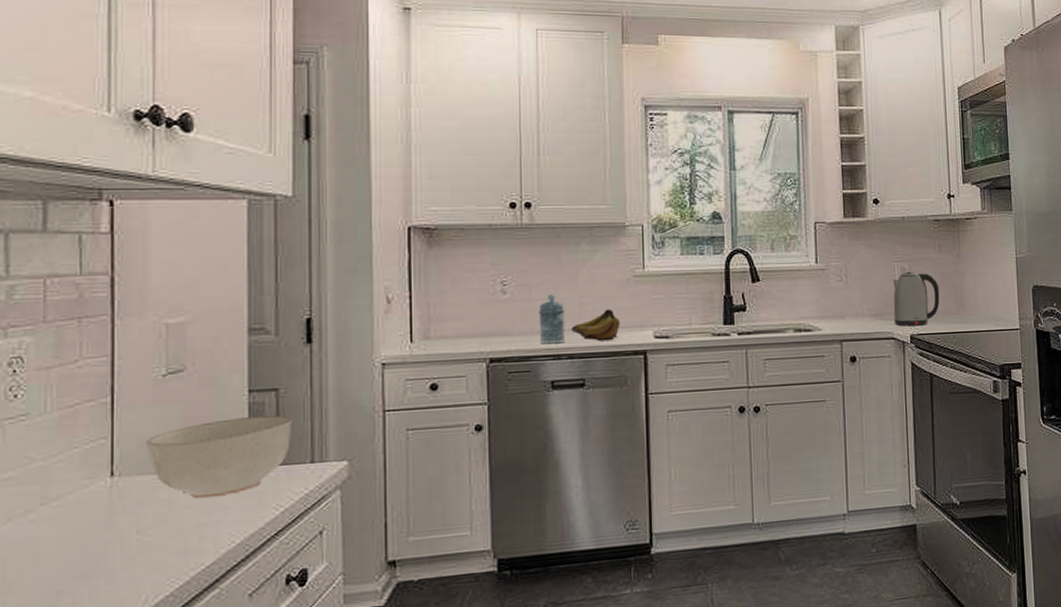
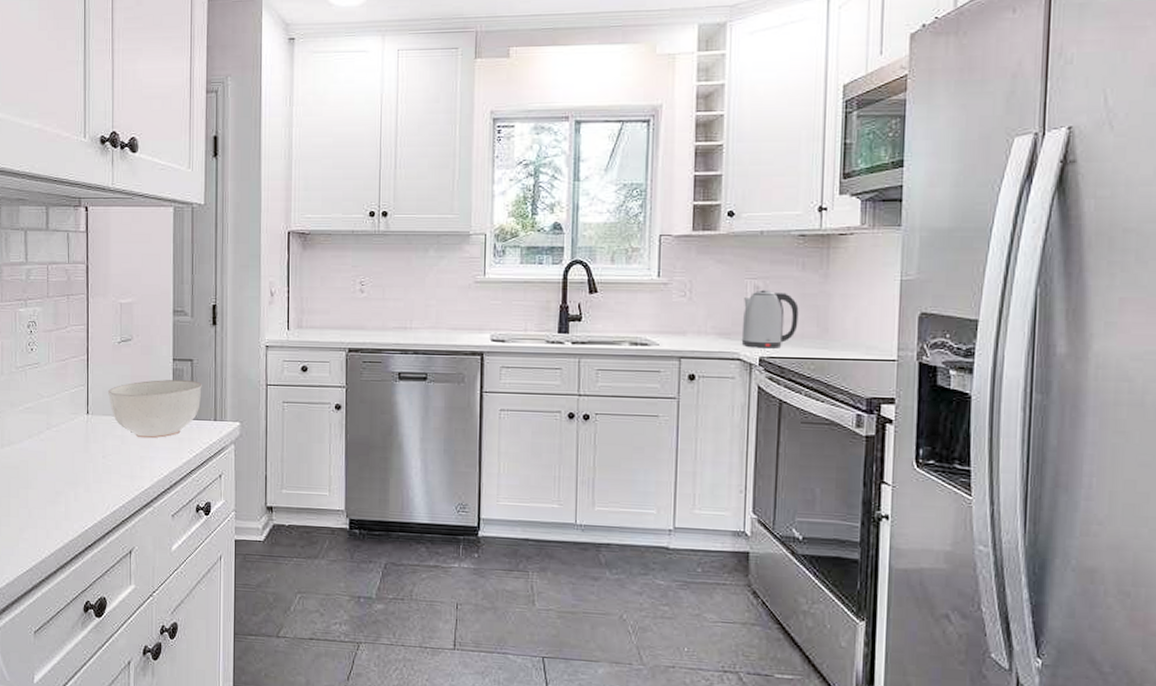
canister: present [539,293,565,344] -> none [390,294,413,340]
fruit: present [570,309,621,342] -> none [416,311,461,341]

